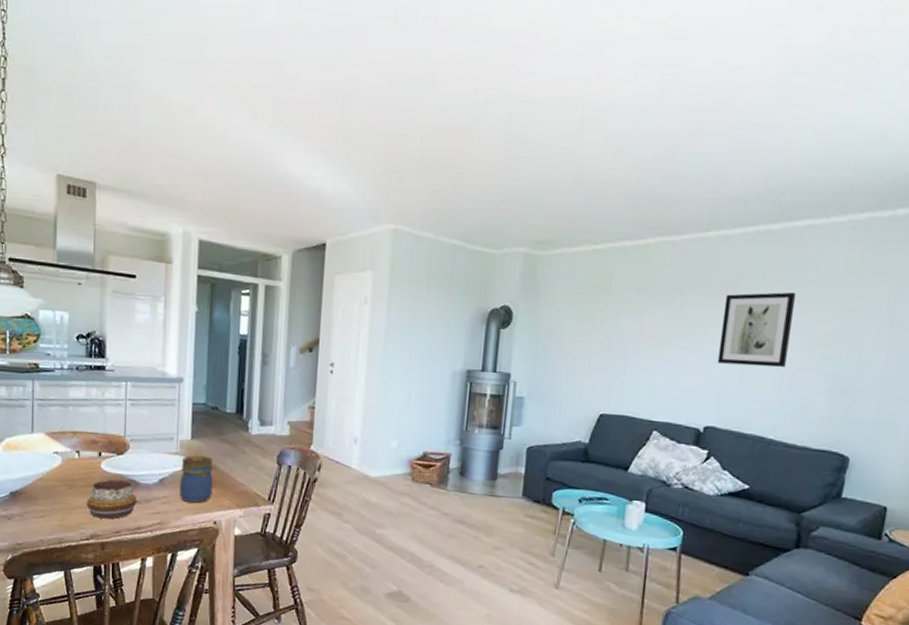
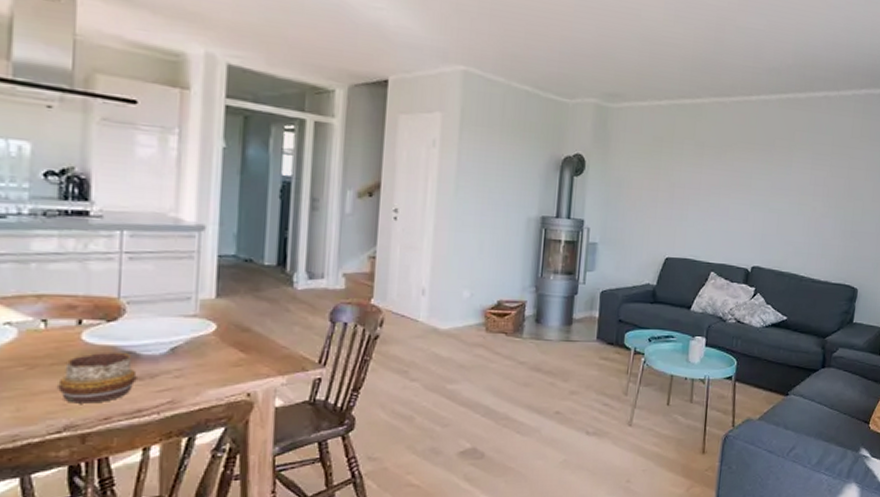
jar: present [180,455,213,503] -> none [199,316,246,373]
wall art: present [717,291,795,368] -> none [760,151,817,215]

